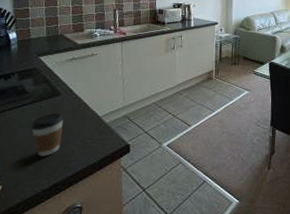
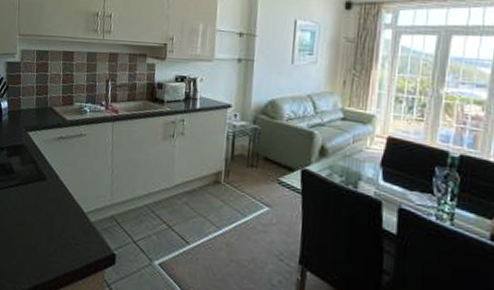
coffee cup: present [31,113,64,157] -> none [15,200,48,251]

